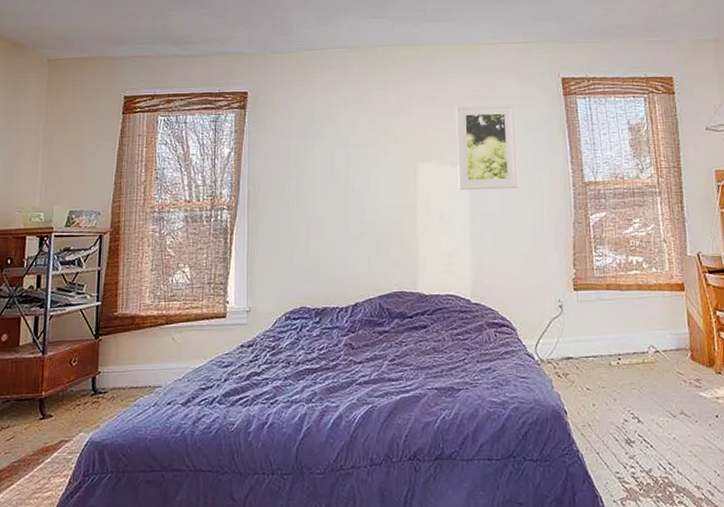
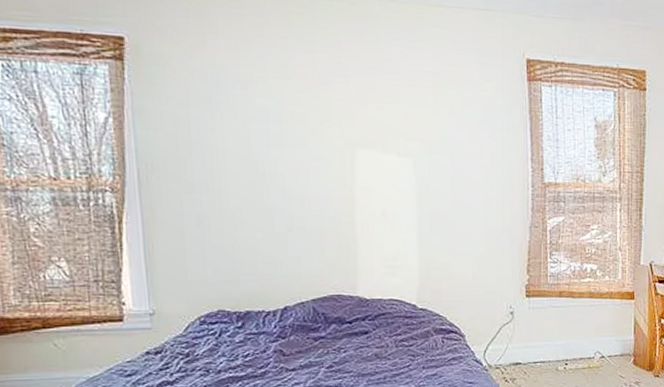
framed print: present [456,104,519,190] -> none [402,81,473,185]

